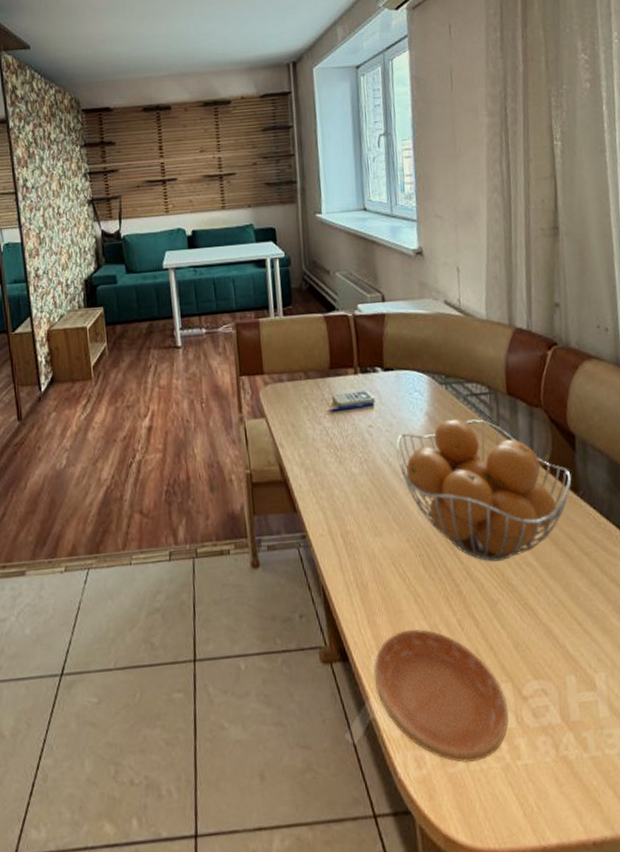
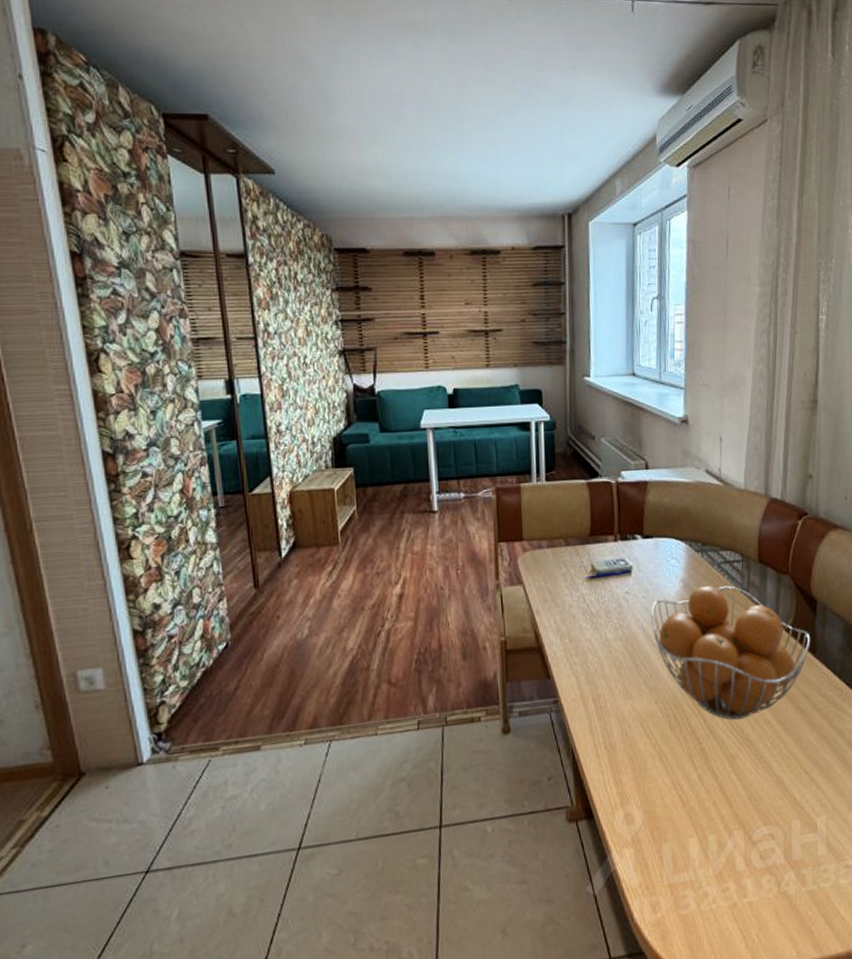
saucer: present [373,629,509,763] -> none [617,785,739,905]

